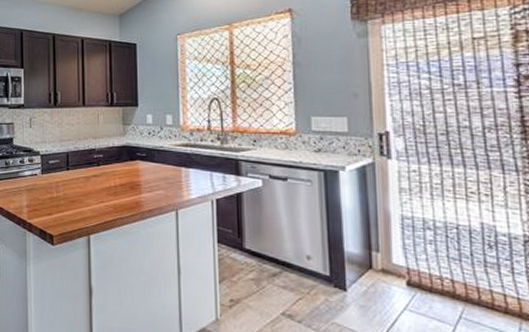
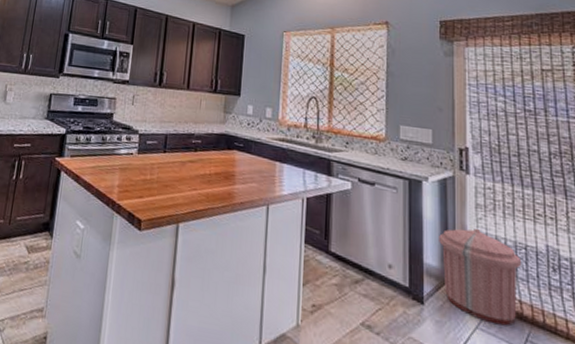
trash can: none [360,213,452,305] -> present [439,228,521,326]

